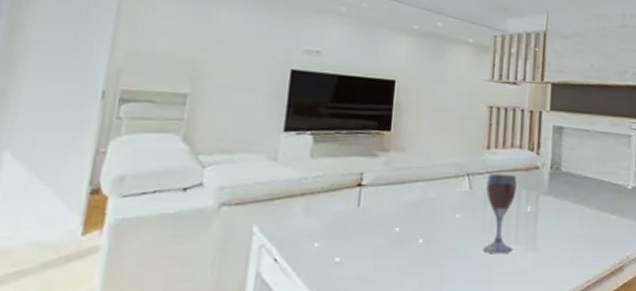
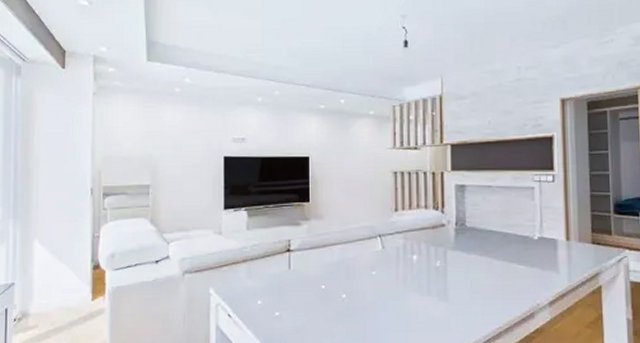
cup: present [483,173,517,253] -> none [398,233,426,305]

